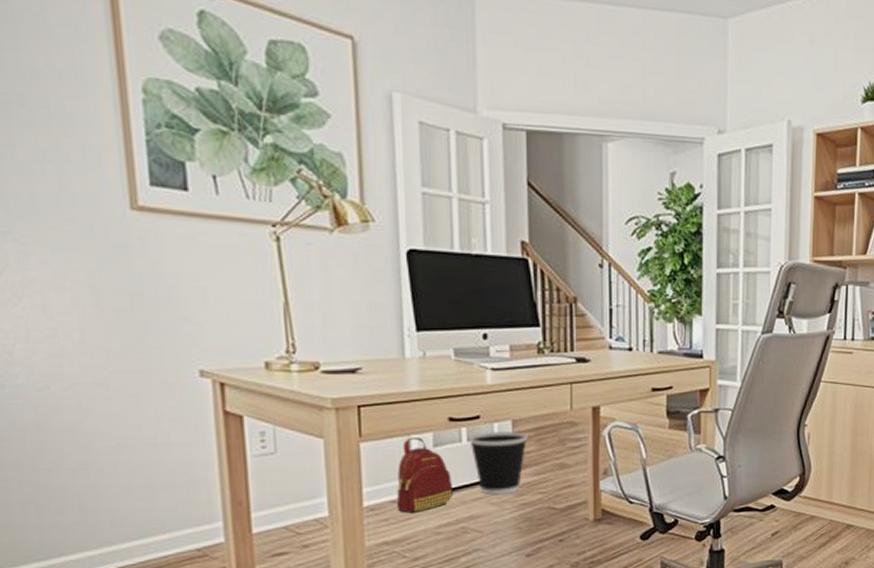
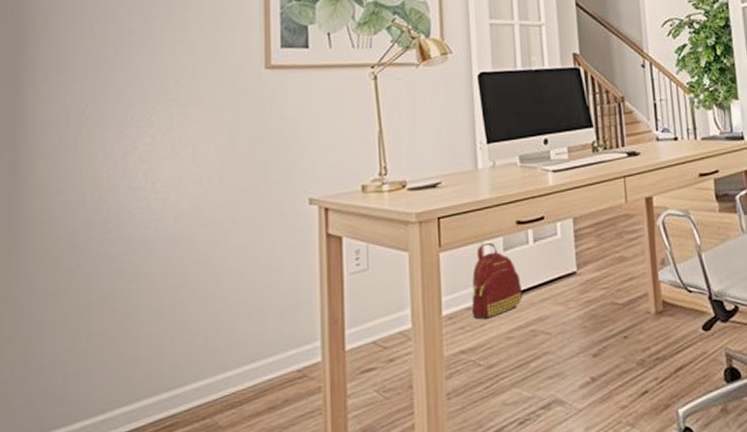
wastebasket: present [469,432,528,494] -> none [535,228,588,294]

